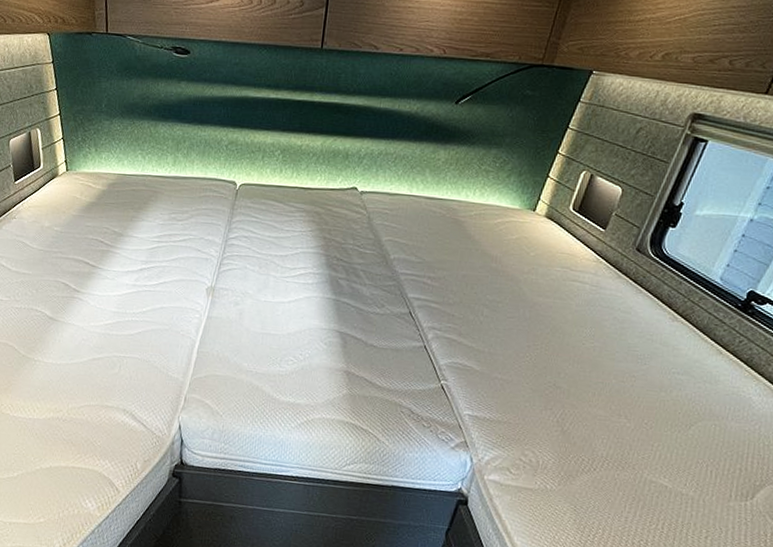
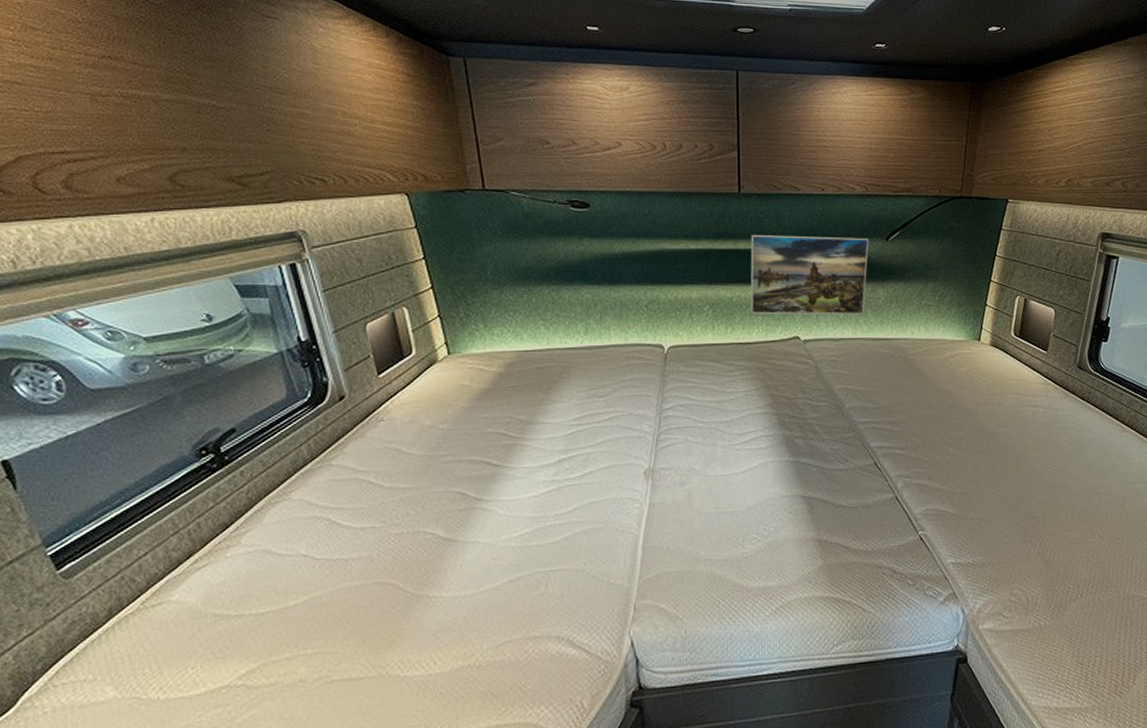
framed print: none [316,88,439,173] -> present [750,234,869,315]

